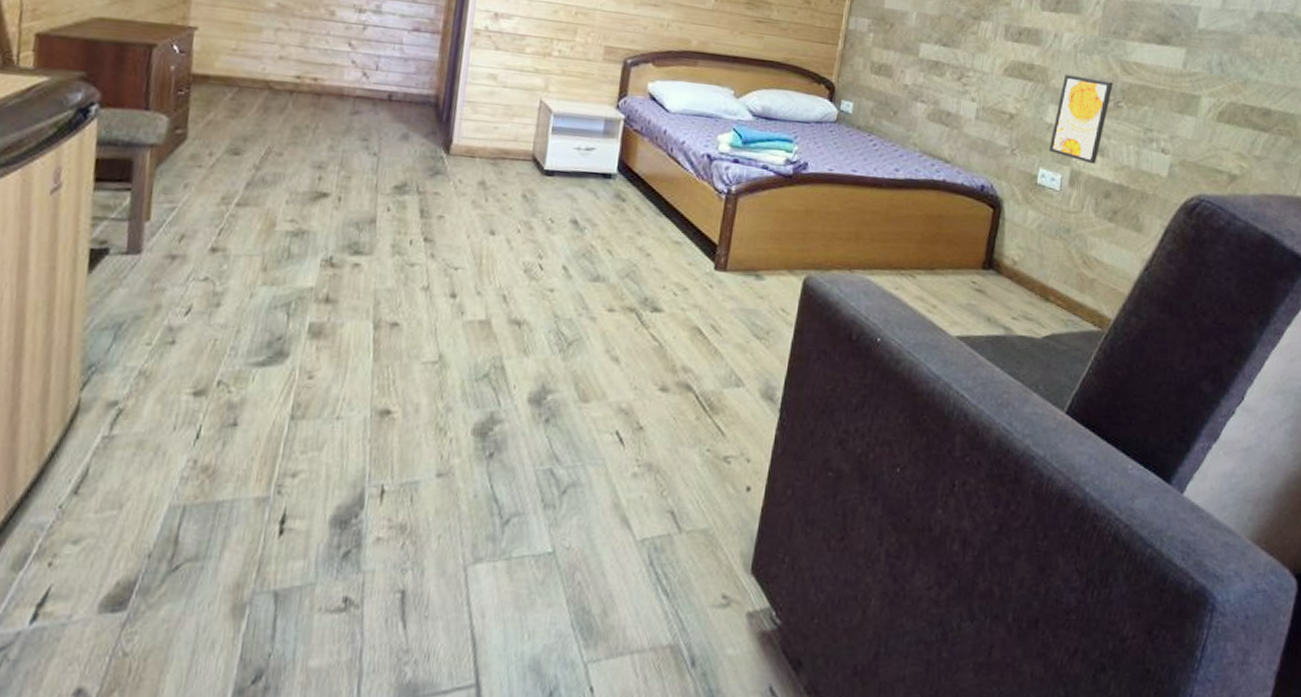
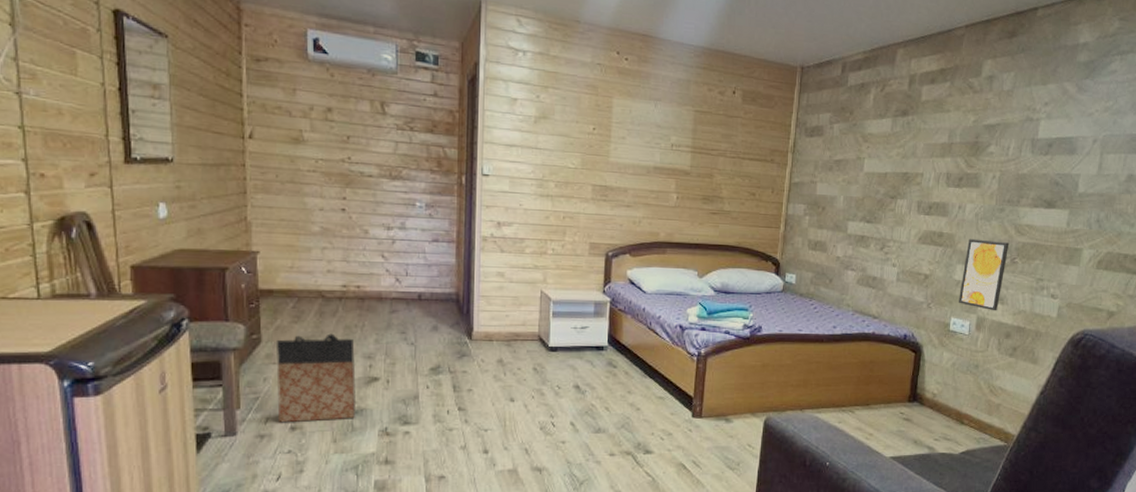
bag: none [196,133,303,243] -> present [275,333,356,423]

